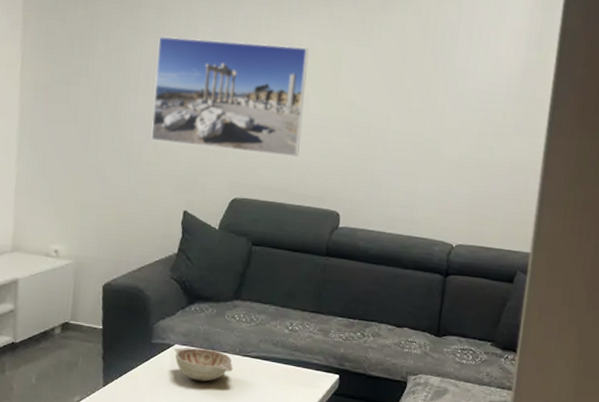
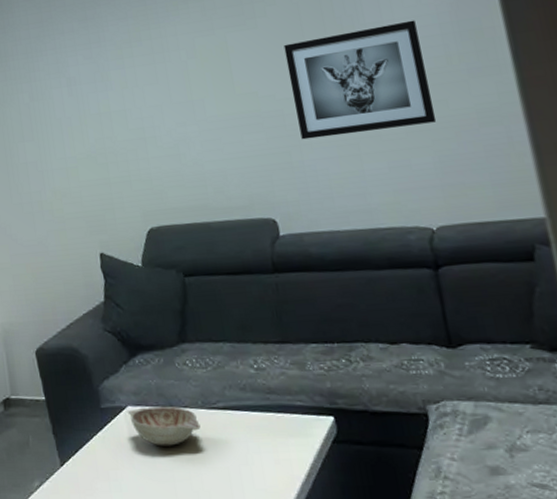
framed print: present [151,36,309,157] -> none [31,48,211,186]
wall art: none [378,68,491,163] -> present [283,20,437,140]

